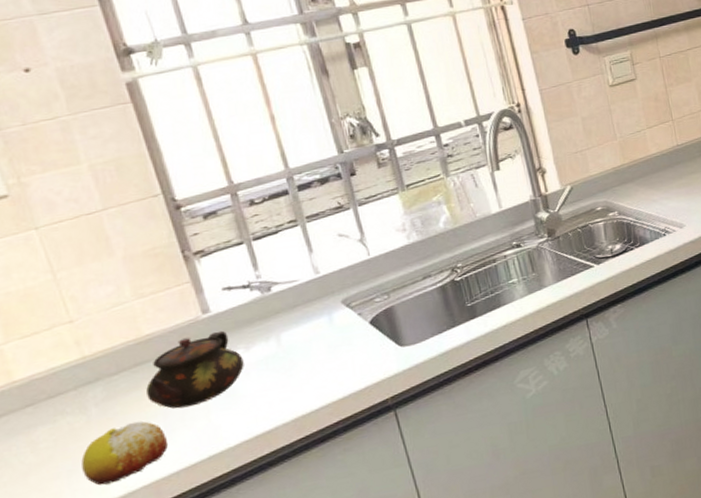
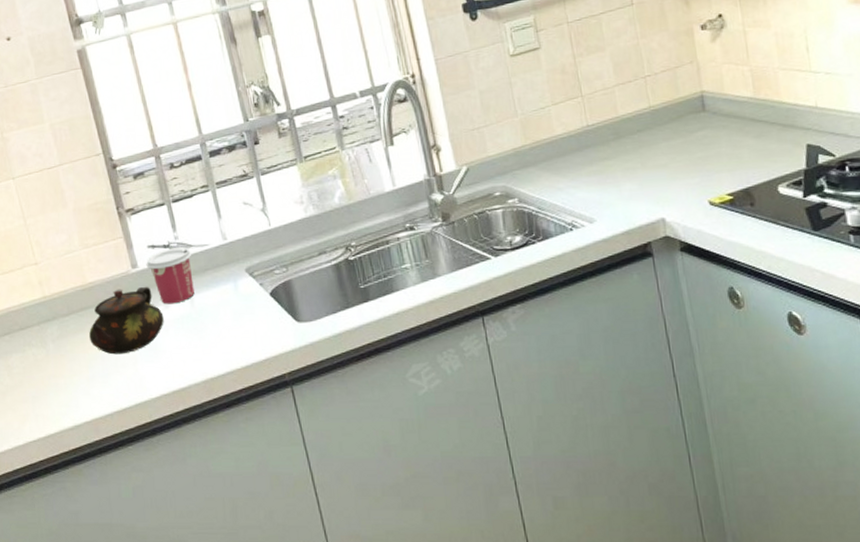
fruit: present [81,421,169,486] -> none [42,361,105,414]
cup: none [220,285,281,347] -> present [146,247,194,304]

